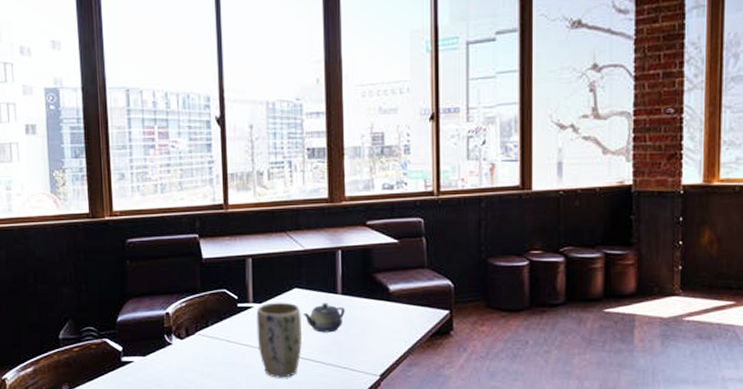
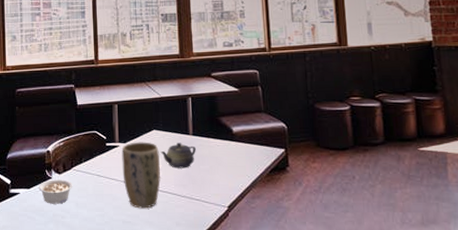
legume: none [156,346,198,374] -> present [38,179,73,204]

